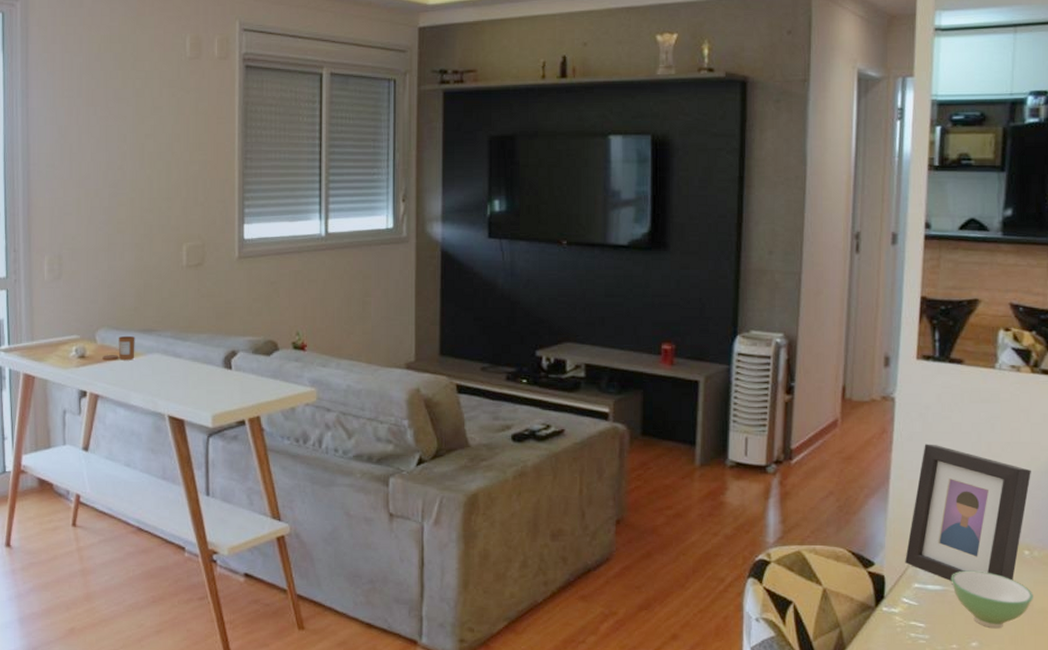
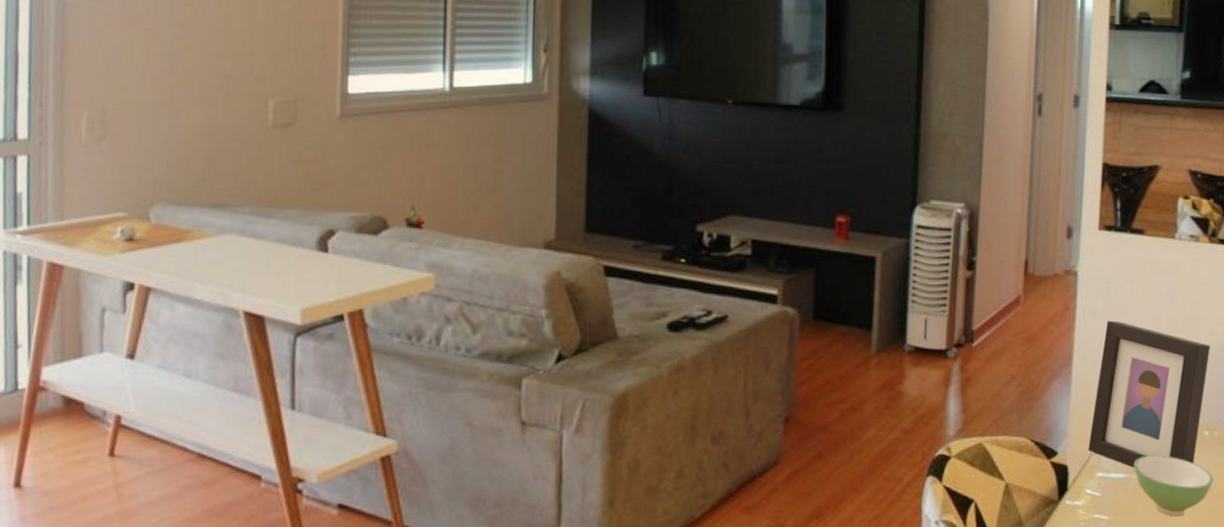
candle: present [102,335,135,361] -> none [157,212,203,244]

